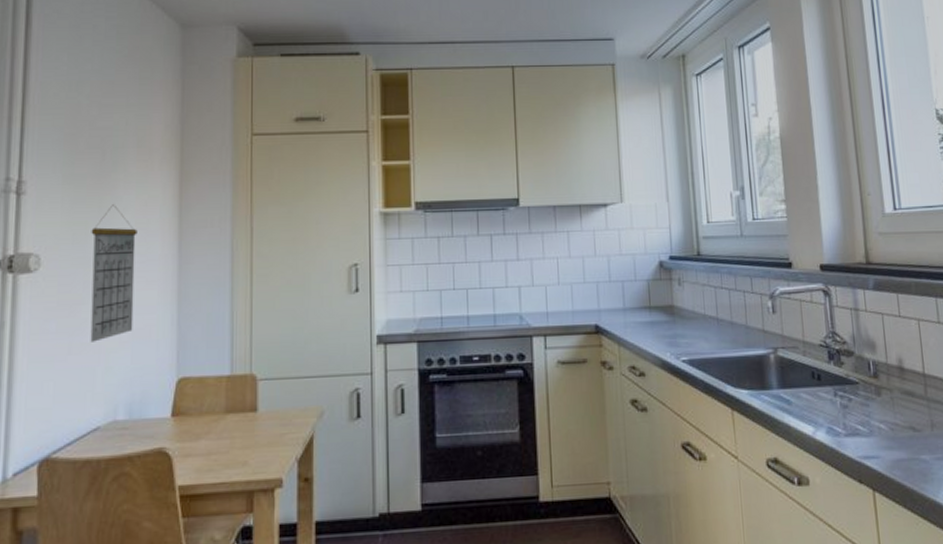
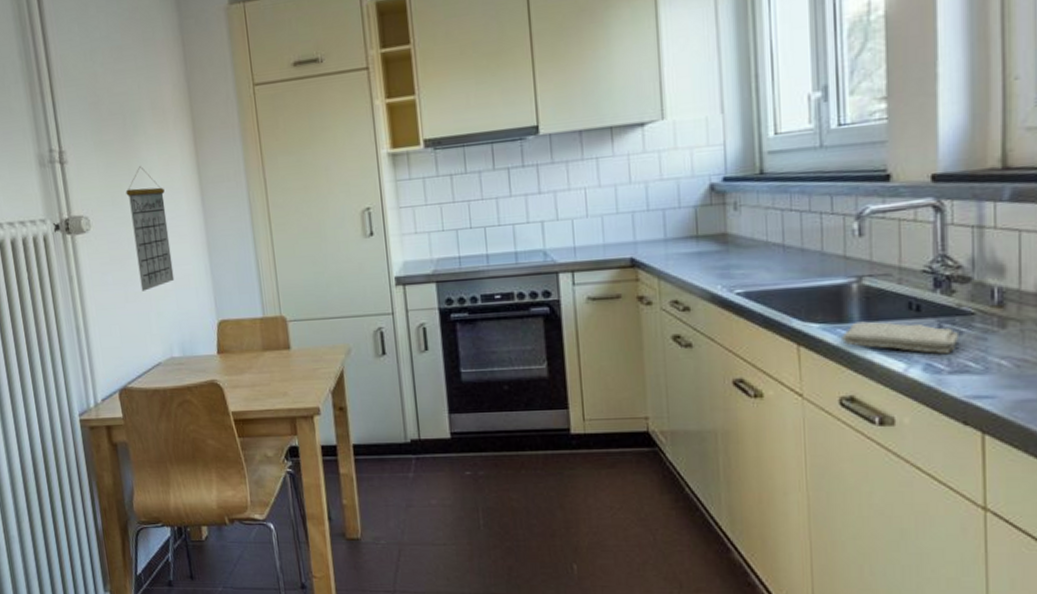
washcloth: none [765,388,850,419] -> present [842,321,960,355]

